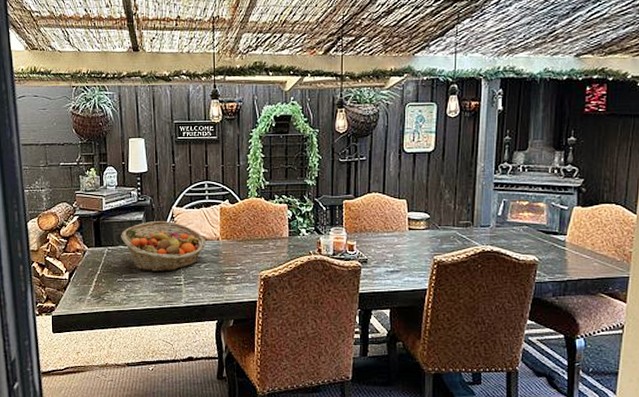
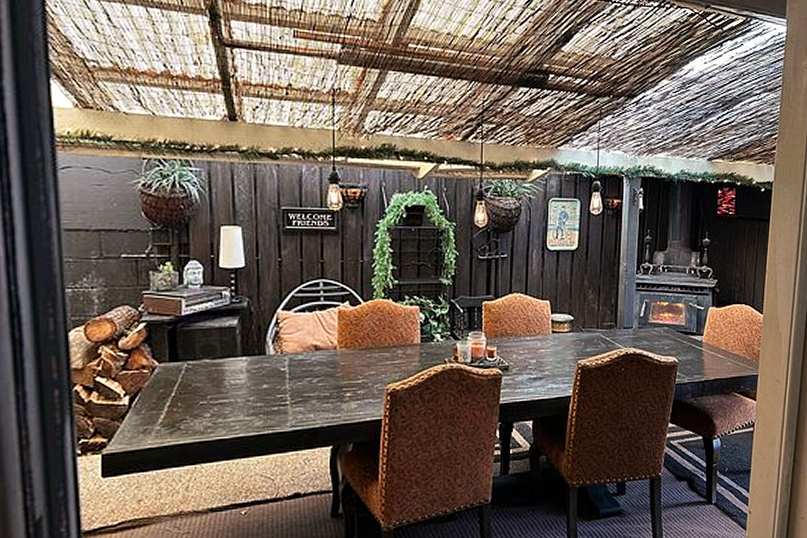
fruit basket: present [121,221,206,272] -> none [206,328,319,390]

